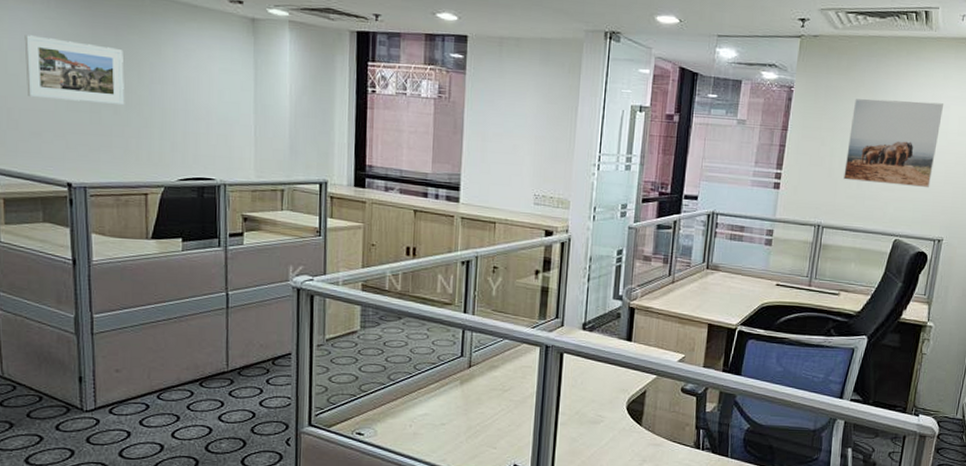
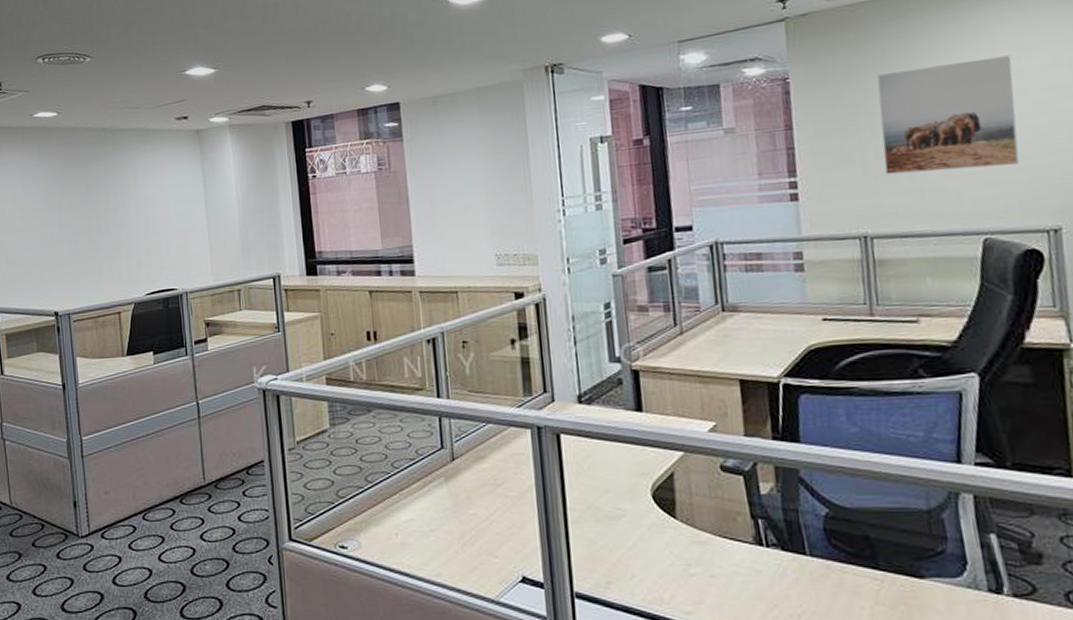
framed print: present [24,35,125,105] -> none [16,181,97,239]

